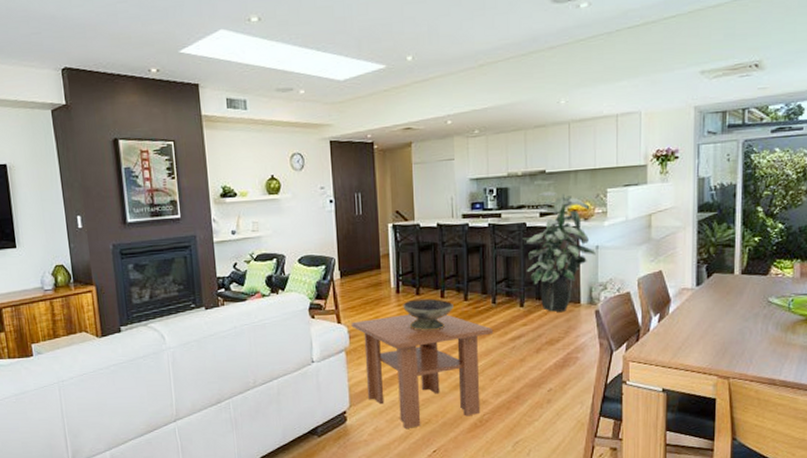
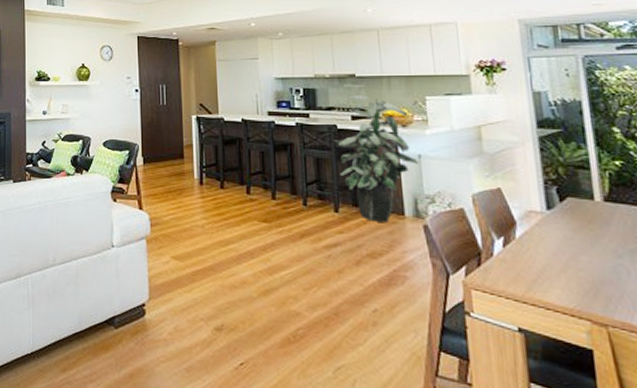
coffee table: present [351,314,494,429] -> none [153,207,306,333]
decorative bowl: present [403,298,453,331] -> none [206,192,260,227]

